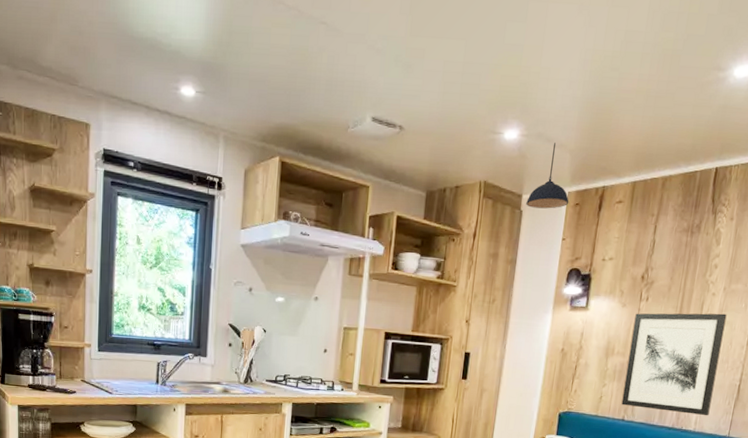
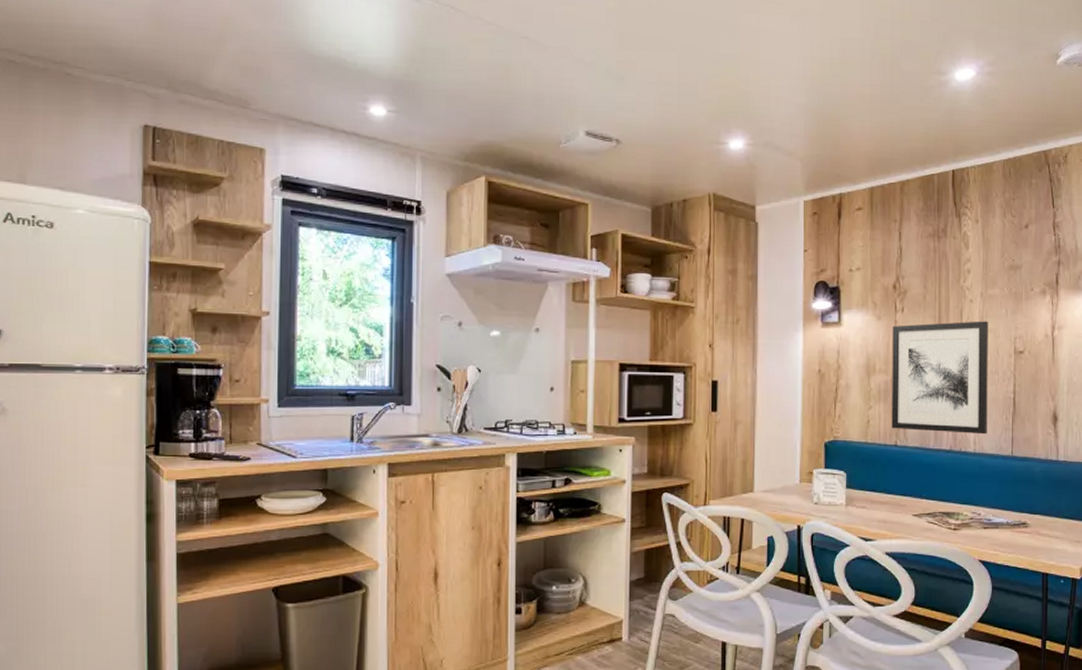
pendant light: present [526,143,569,209] -> none [761,151,806,219]

